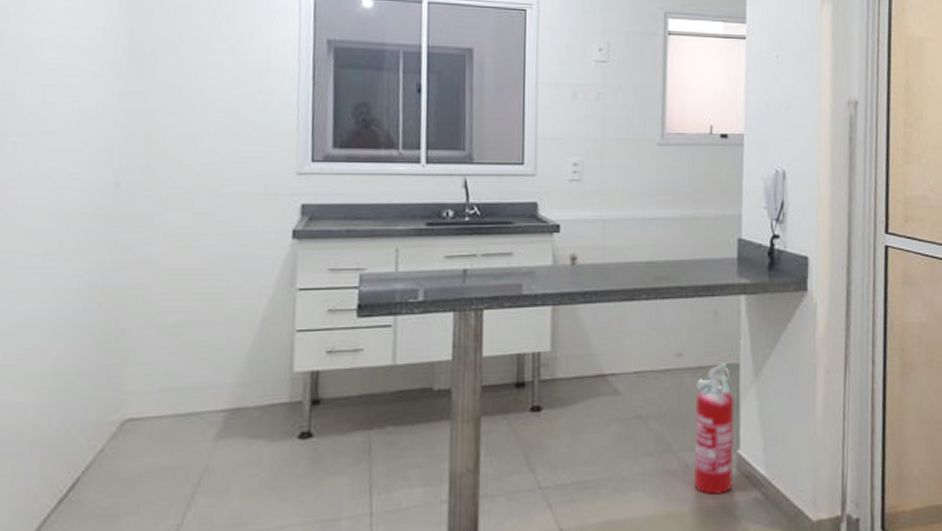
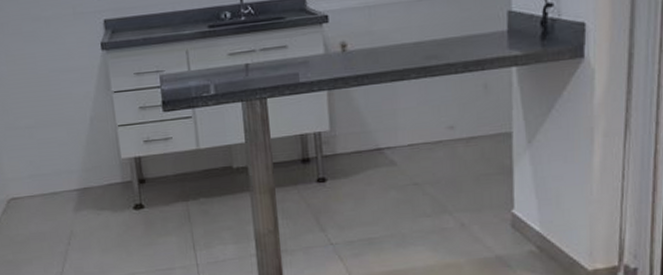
fire extinguisher: present [693,362,734,494] -> none [469,131,508,248]

